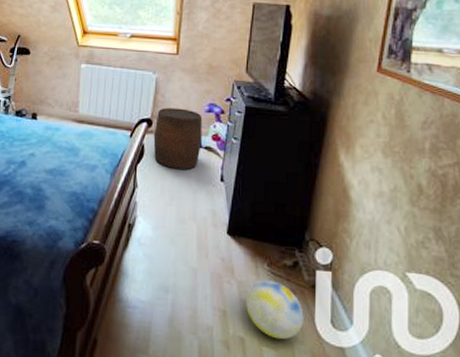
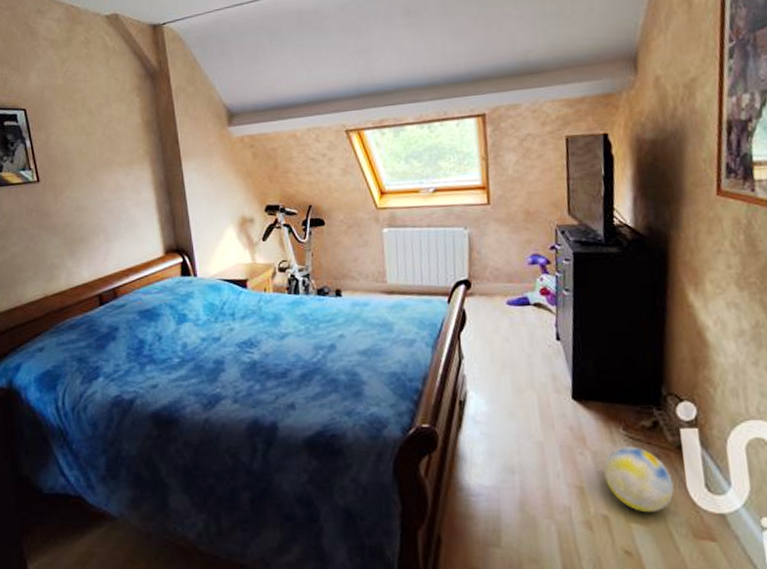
stool: present [153,107,203,170] -> none [473,263,530,333]

